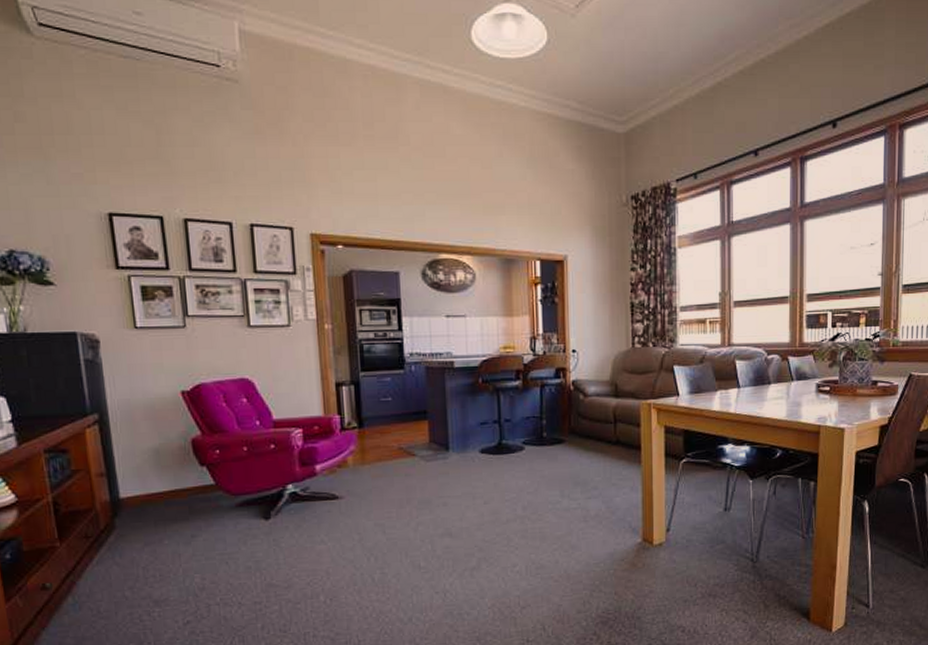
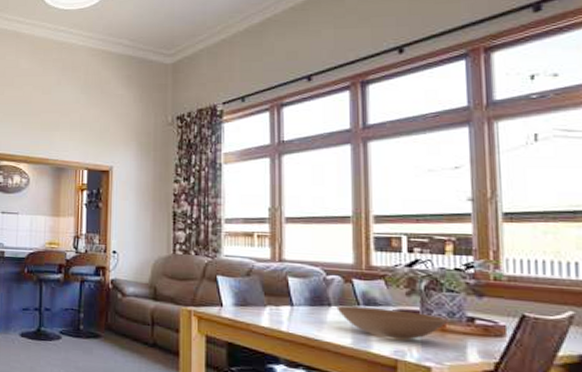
bowl: none [775,381,857,408] -> present [336,305,446,340]

